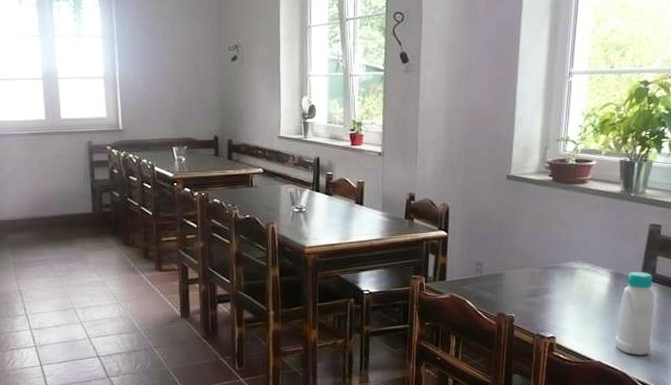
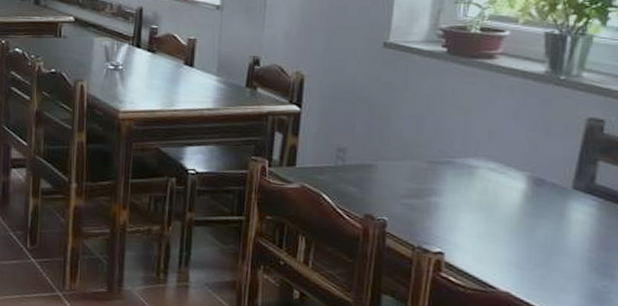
bottle: present [615,271,654,355] -> none [531,178,592,291]

